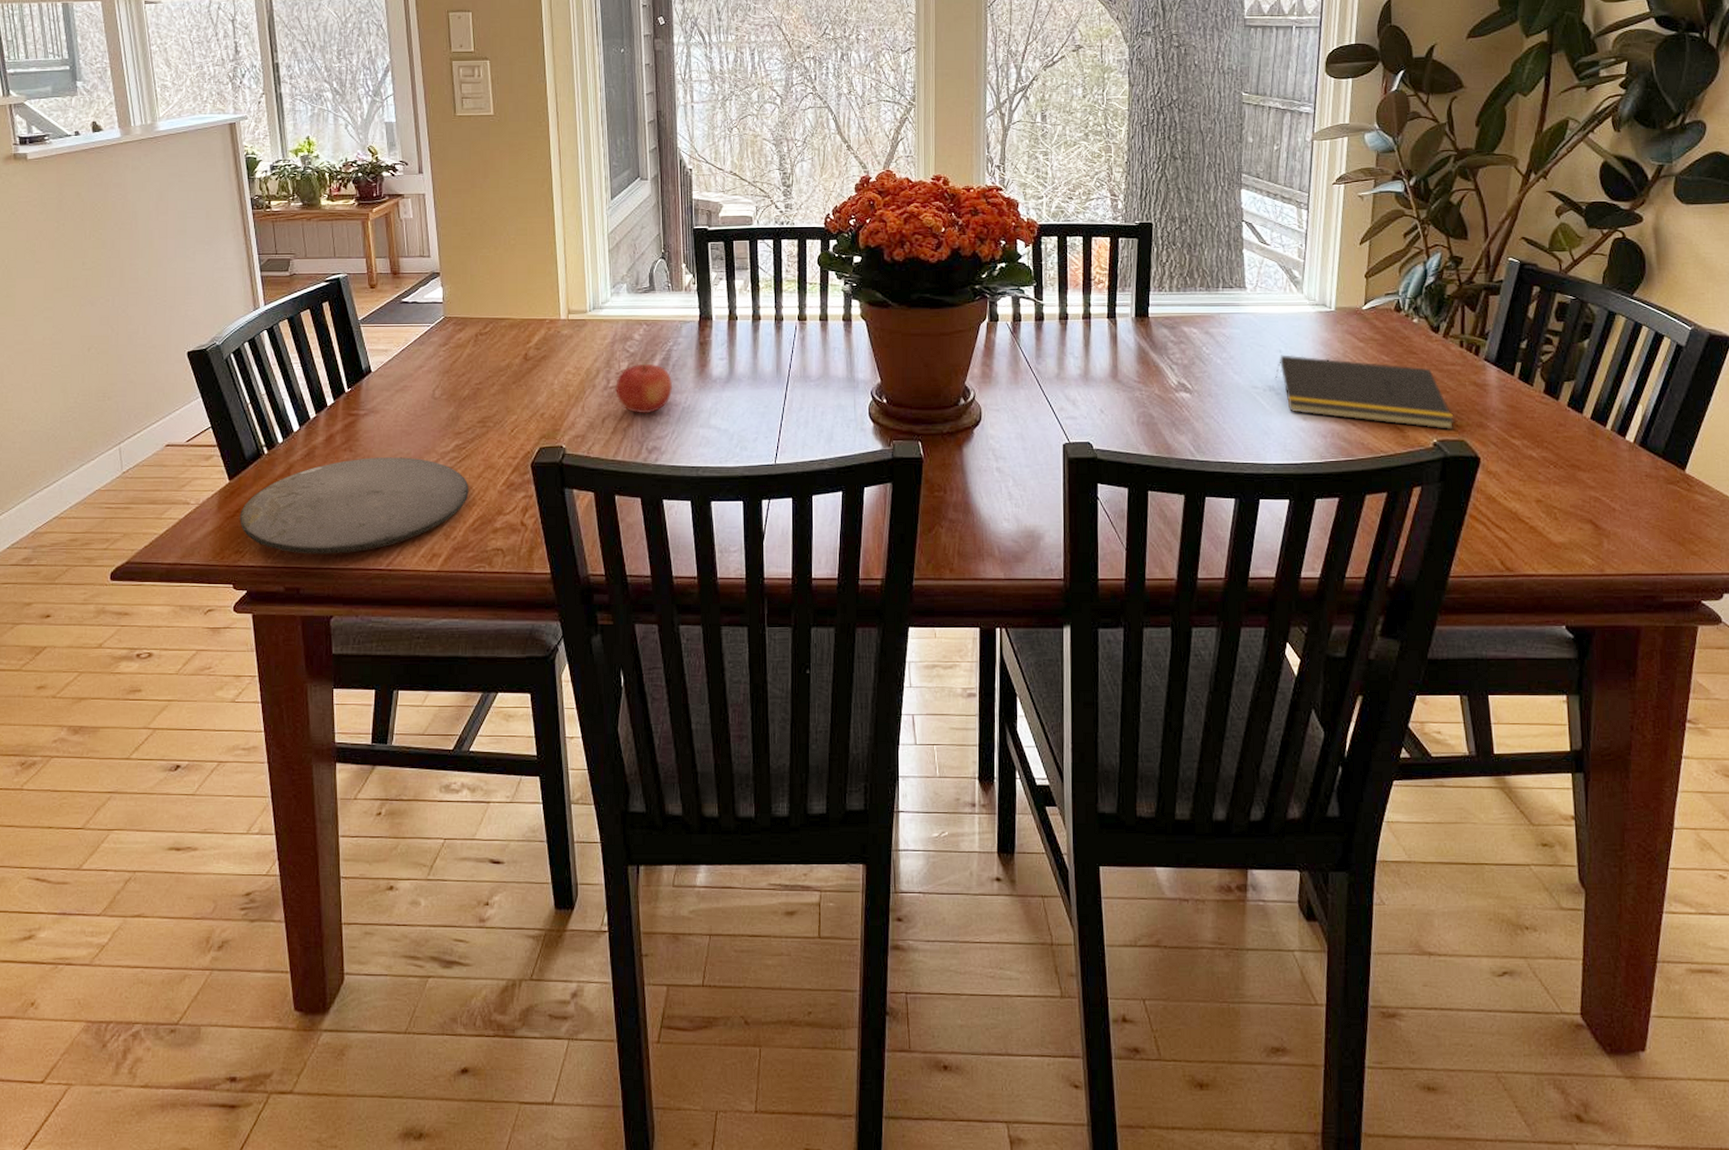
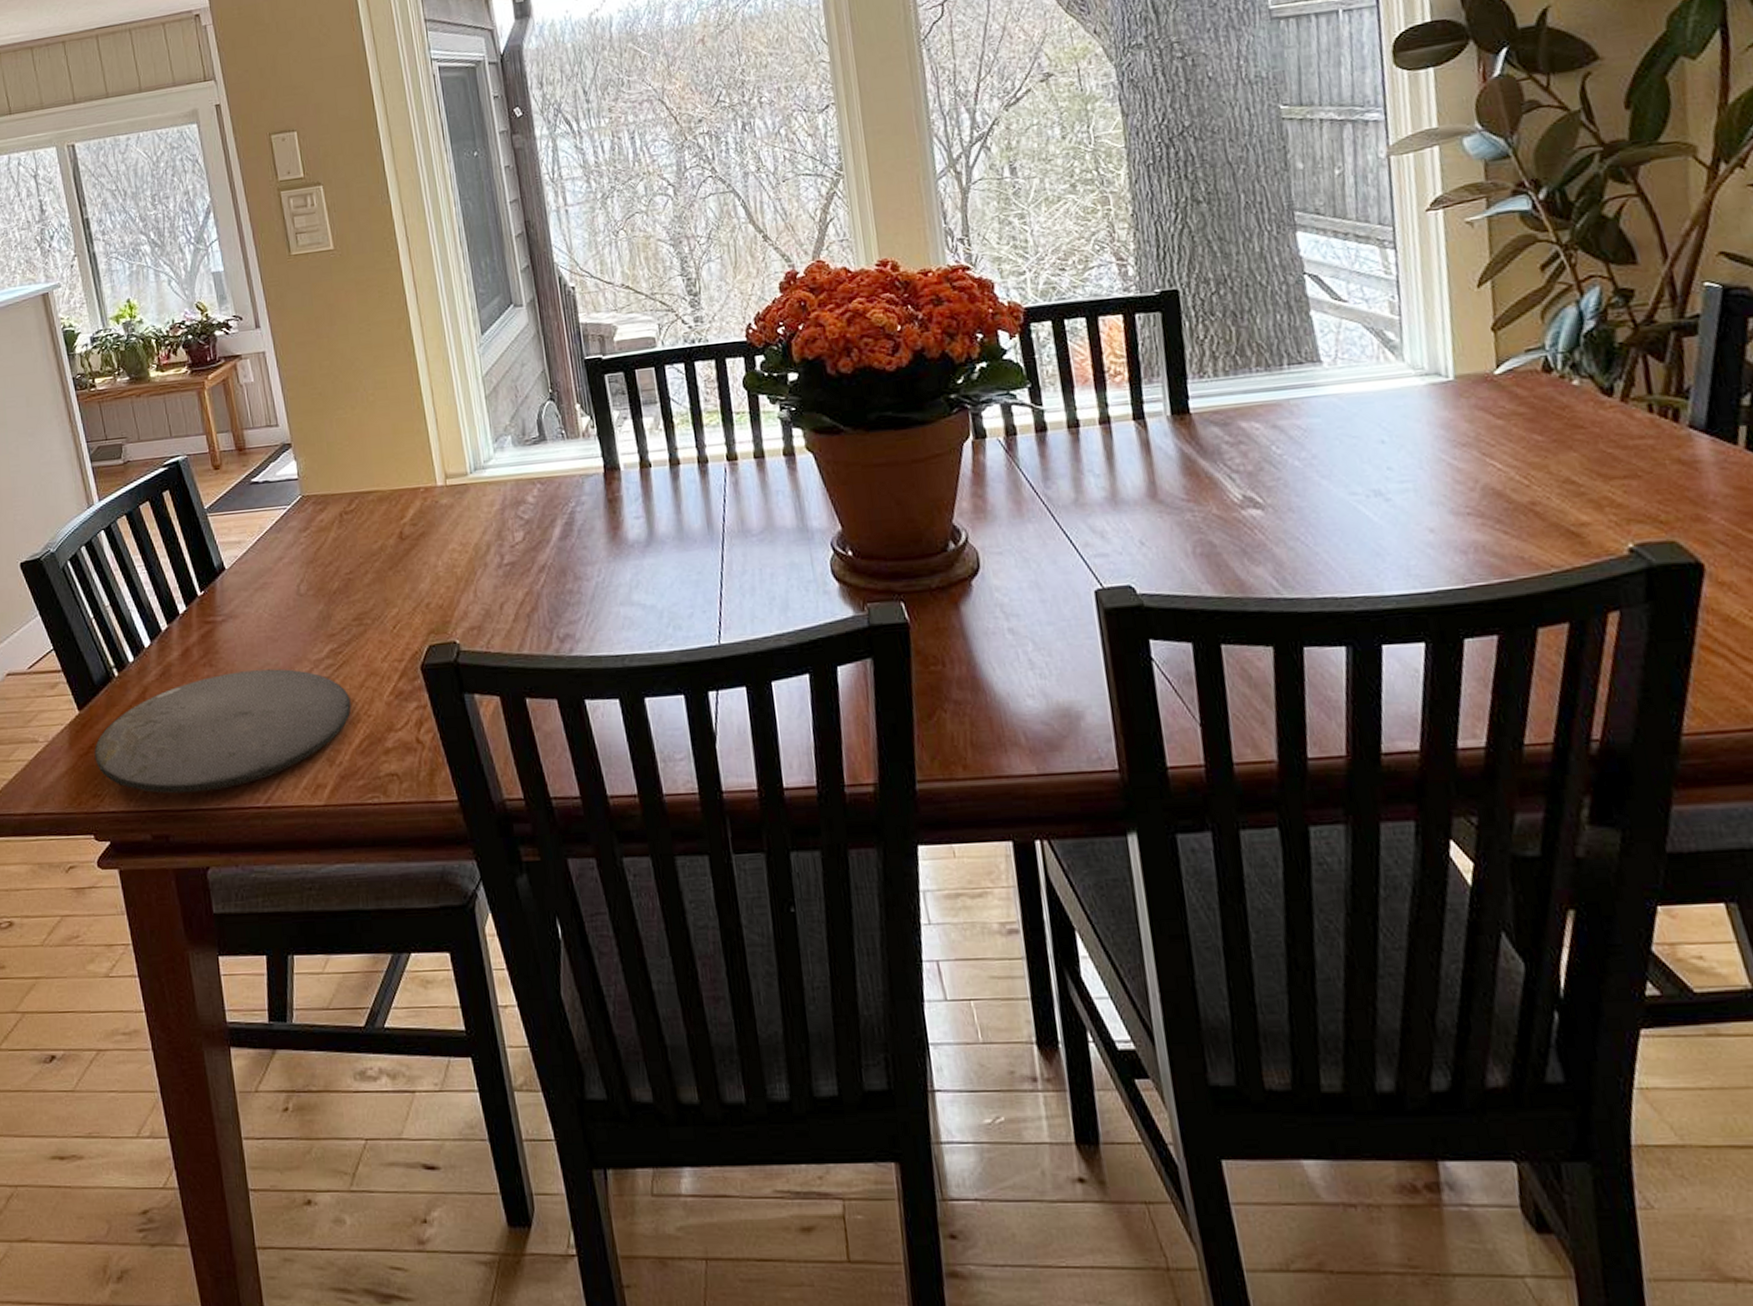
fruit: present [616,363,673,414] -> none [511,530,581,594]
notepad: present [1274,355,1454,431] -> none [1379,445,1656,530]

